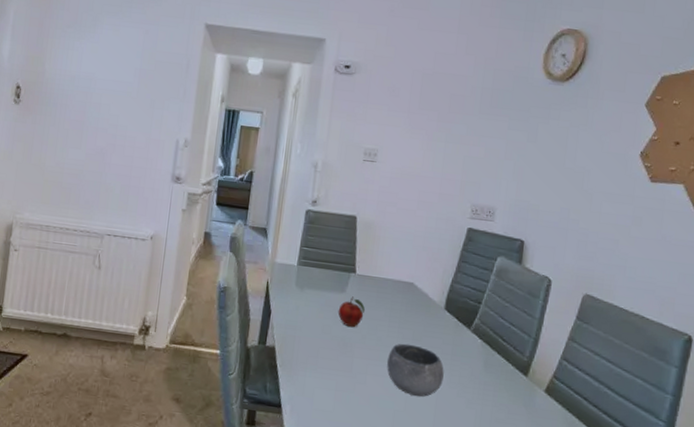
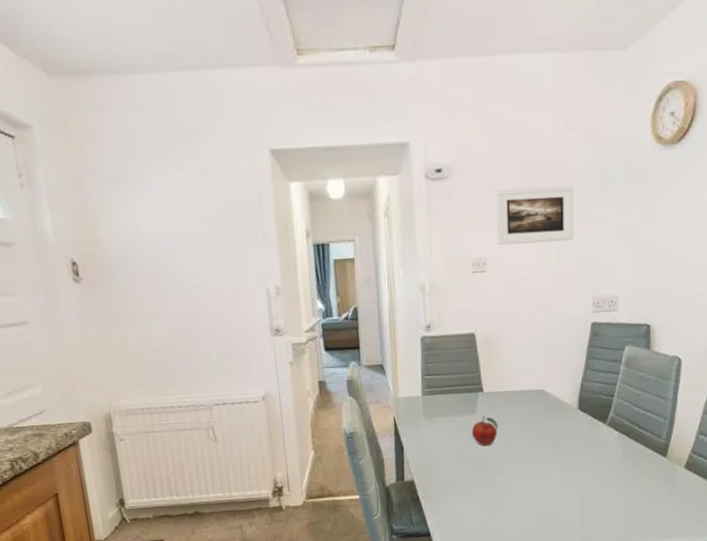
bowl: present [387,343,444,397] -> none [528,450,585,498]
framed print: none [389,92,466,150] -> present [495,186,574,245]

